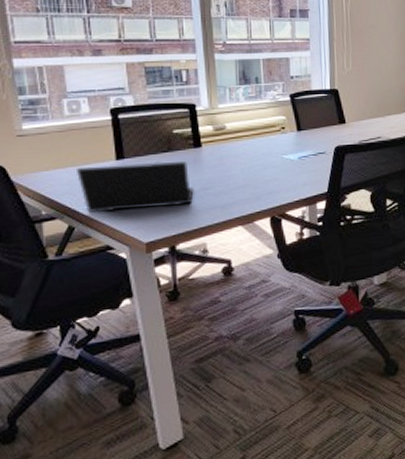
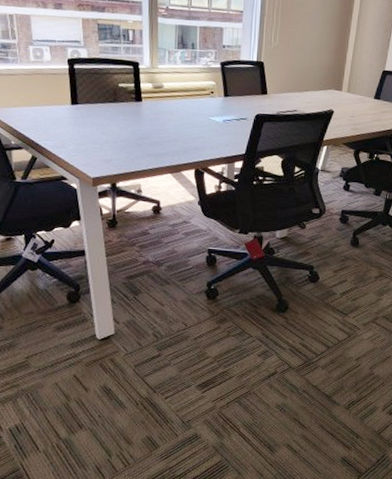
laptop: present [77,161,194,213] -> none [39,108,133,151]

